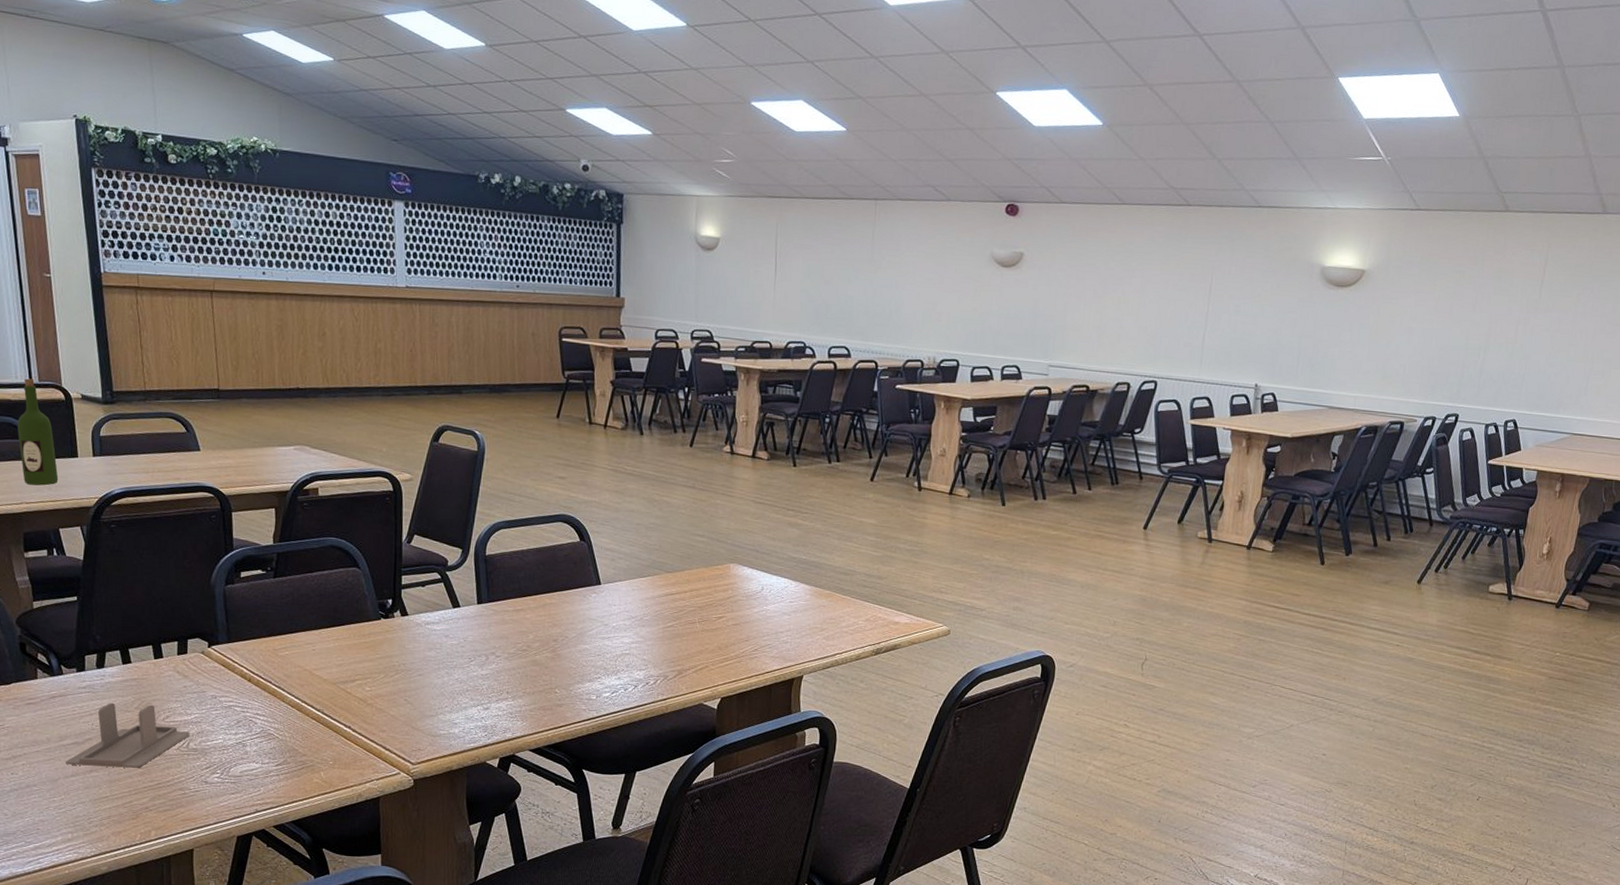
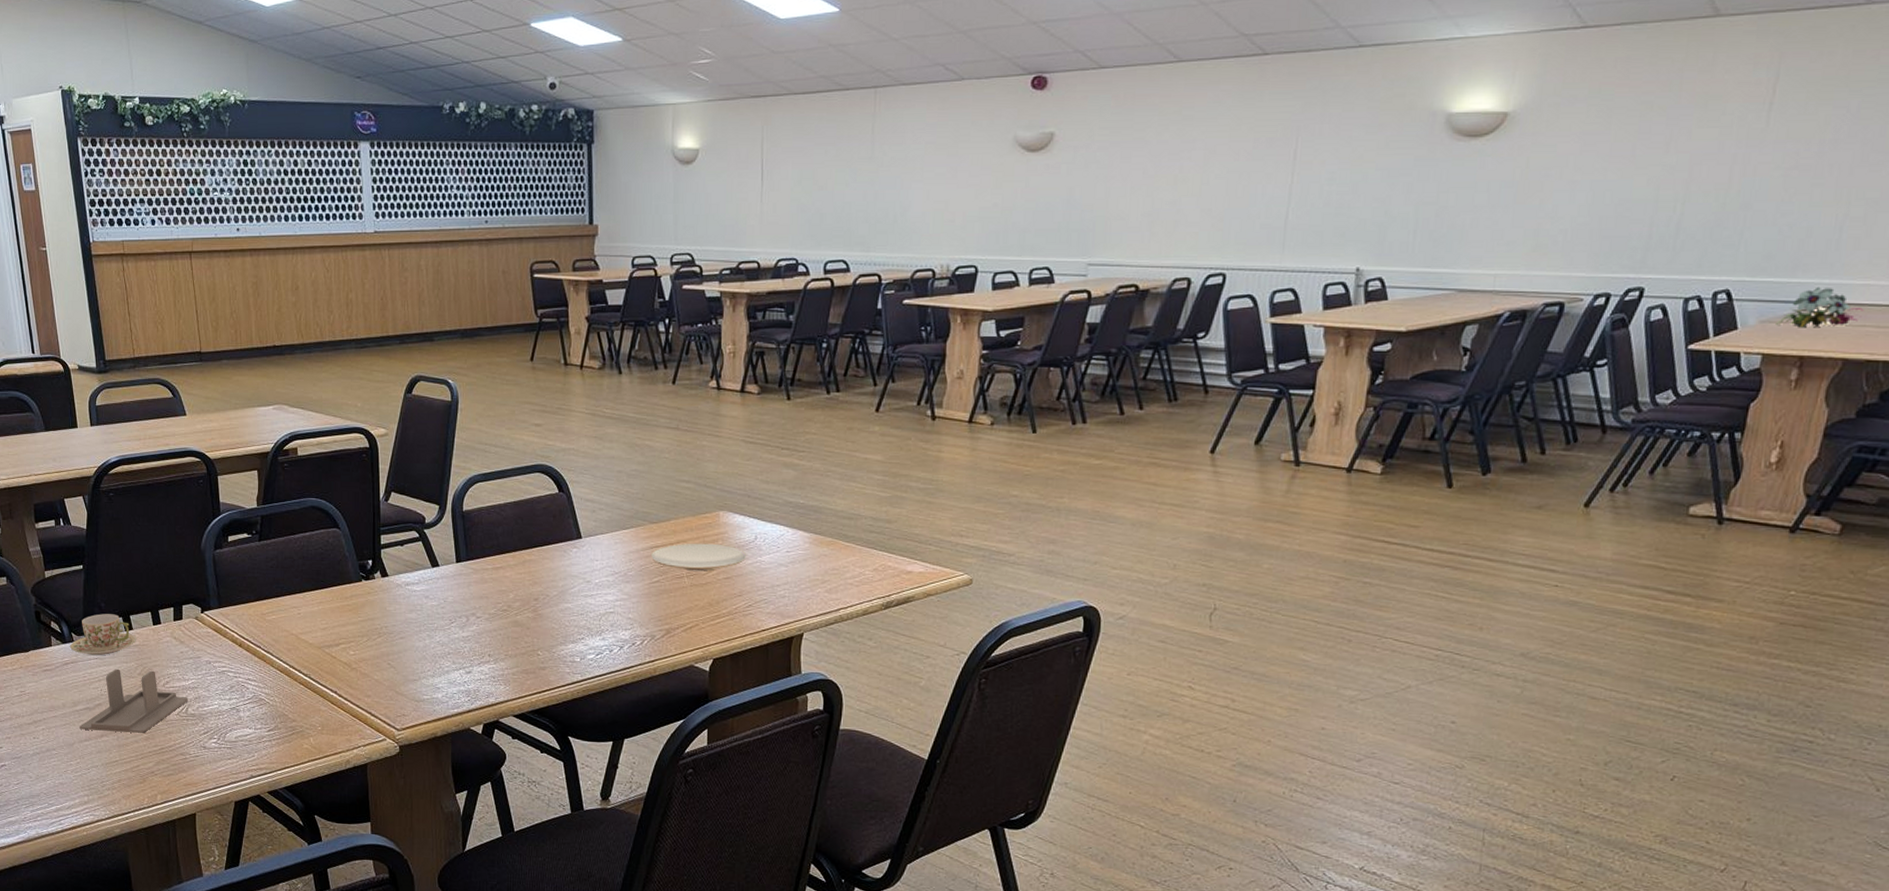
wine bottle: present [17,378,59,486] -> none [23,352,62,457]
teacup: none [59,646,135,689] -> present [70,613,136,656]
plate: none [666,592,754,618] -> present [651,543,747,571]
flower arrangement: none [1546,421,1603,452] -> present [1776,286,1864,328]

